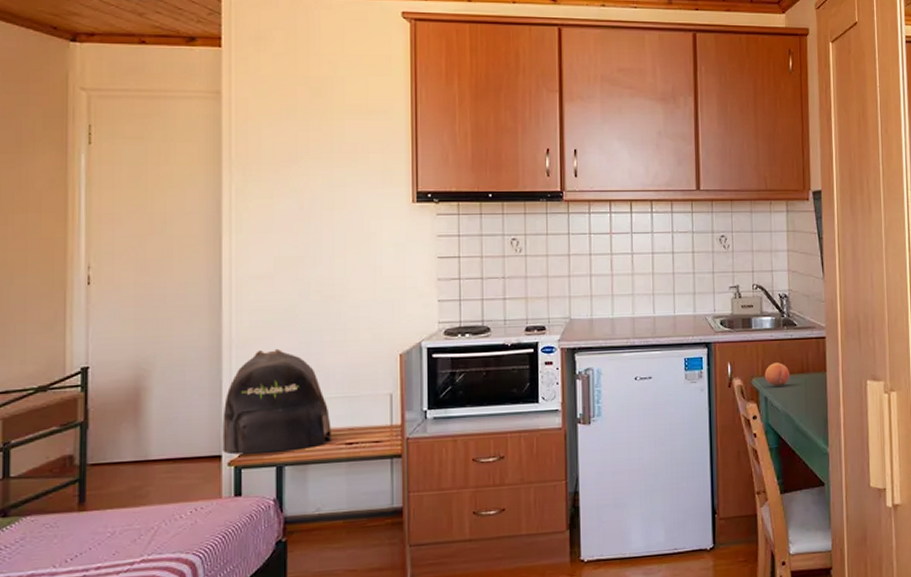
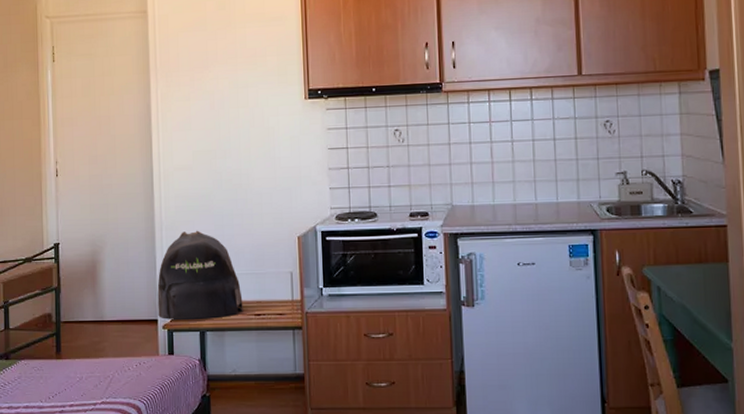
fruit: present [764,363,791,387] -> none [656,252,687,276]

